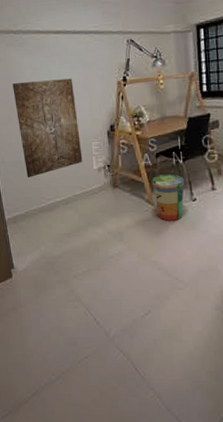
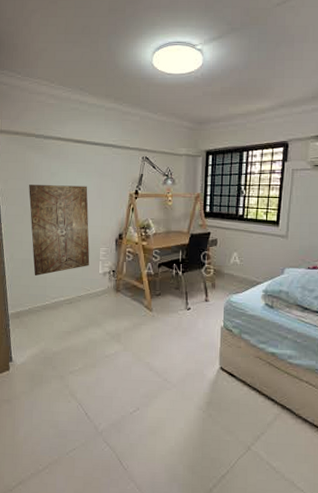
trash can: present [151,174,184,221] -> none [152,283,181,327]

